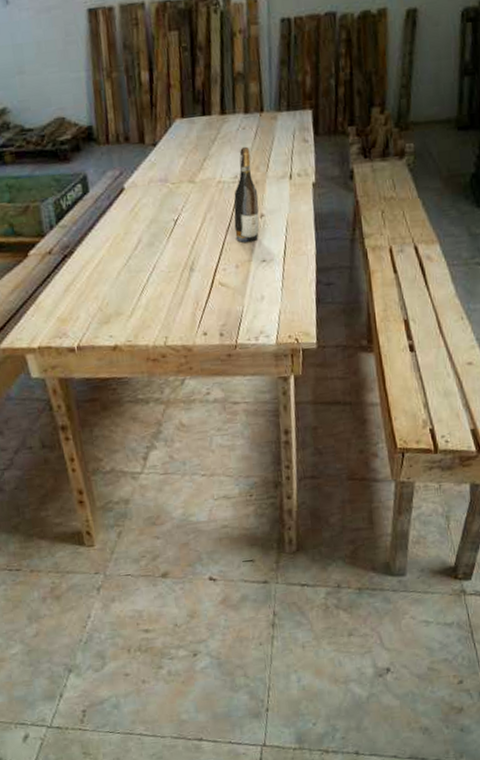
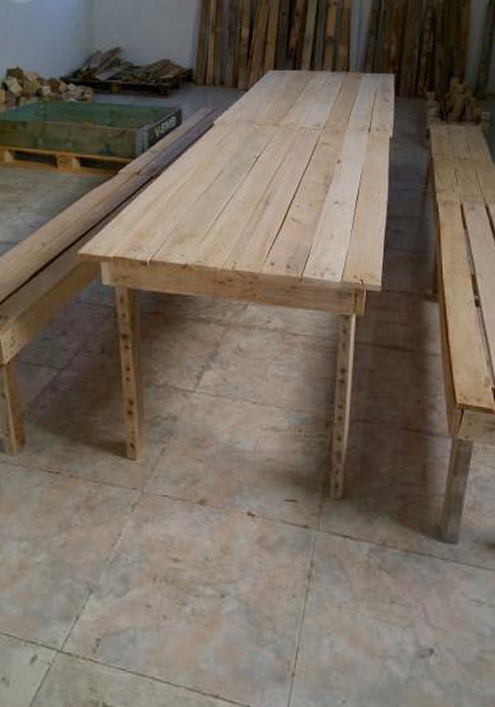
wine bottle: present [233,146,260,242] -> none [312,99,337,183]

